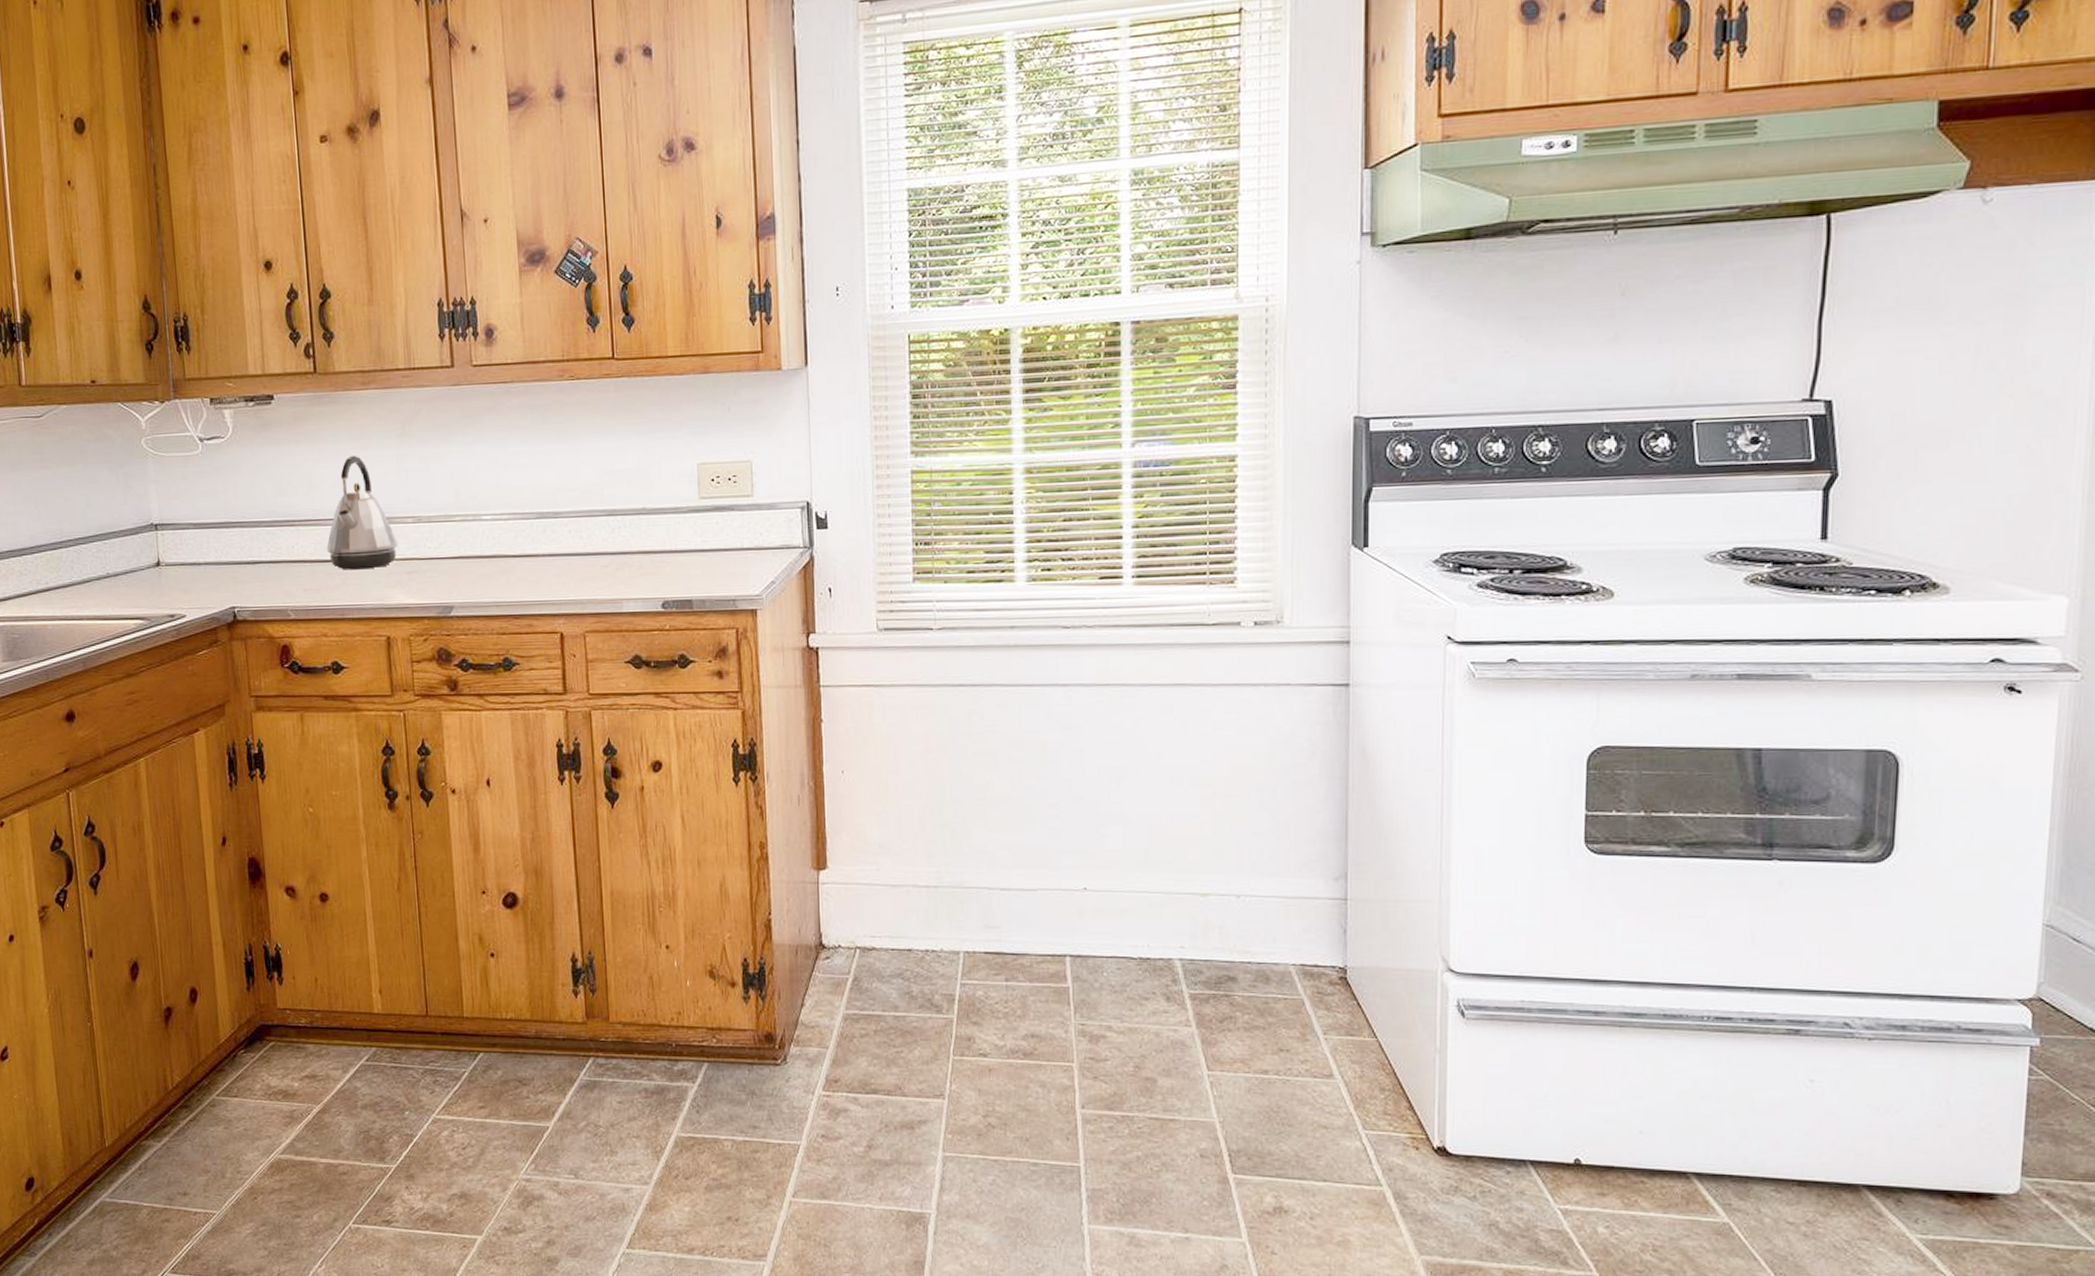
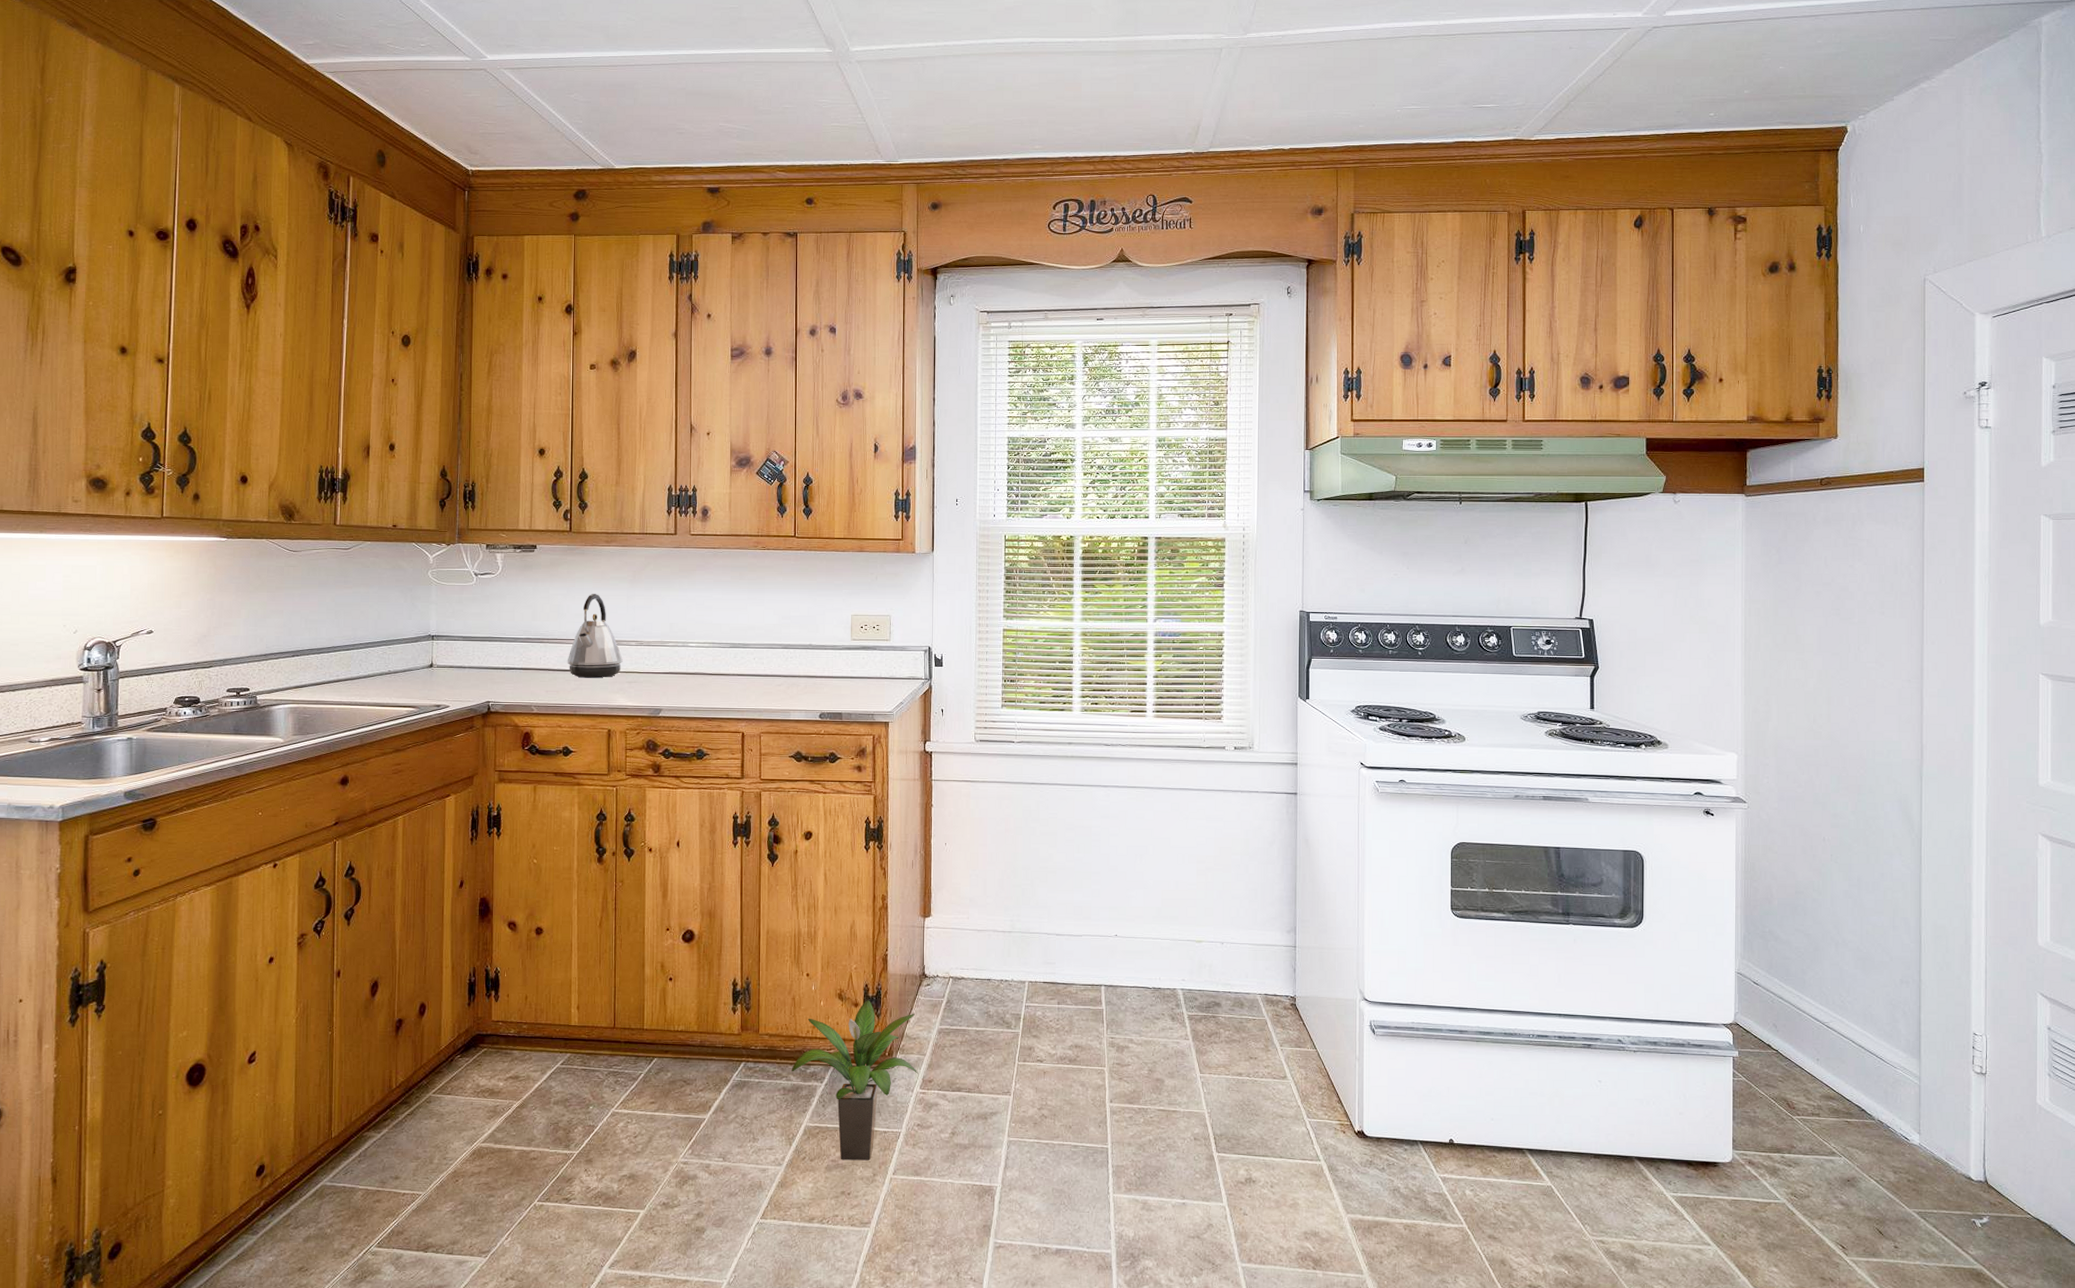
potted plant: none [653,978,820,1179] -> present [791,1000,918,1160]

